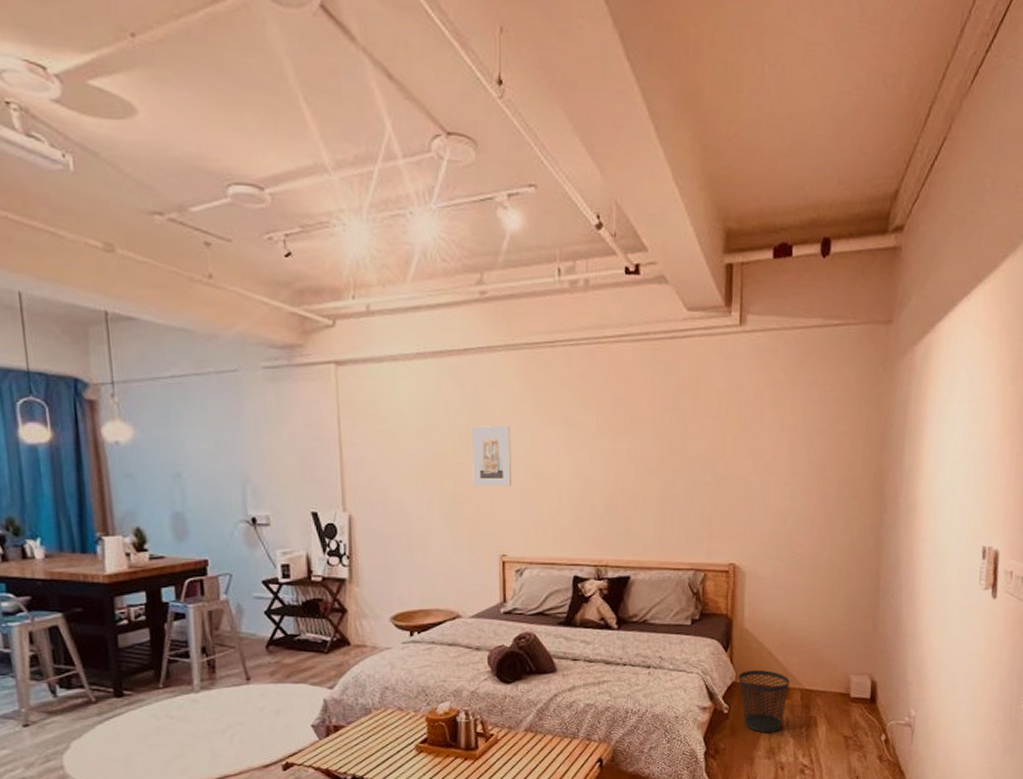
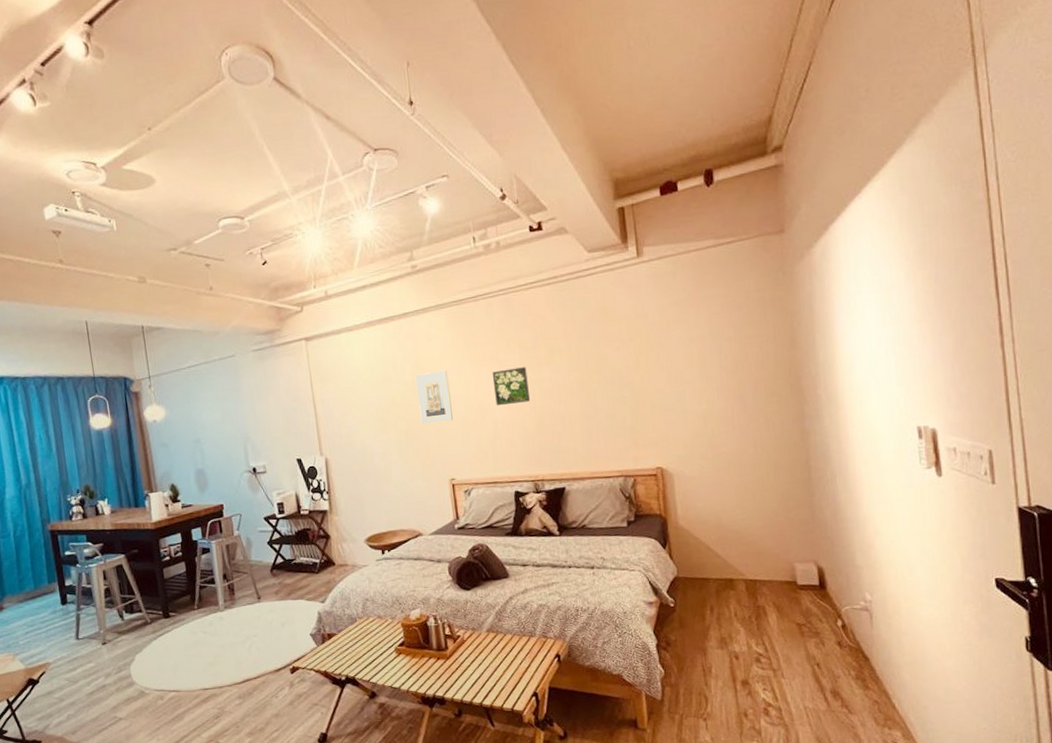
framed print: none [562,433,603,476] -> present [492,367,530,406]
wastebasket: present [738,670,790,734] -> none [680,564,732,624]

